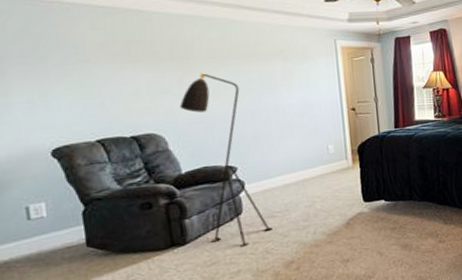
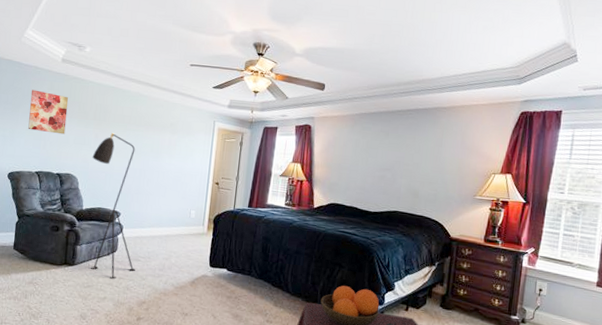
wall art: none [60,33,131,88] -> present [28,89,69,135]

